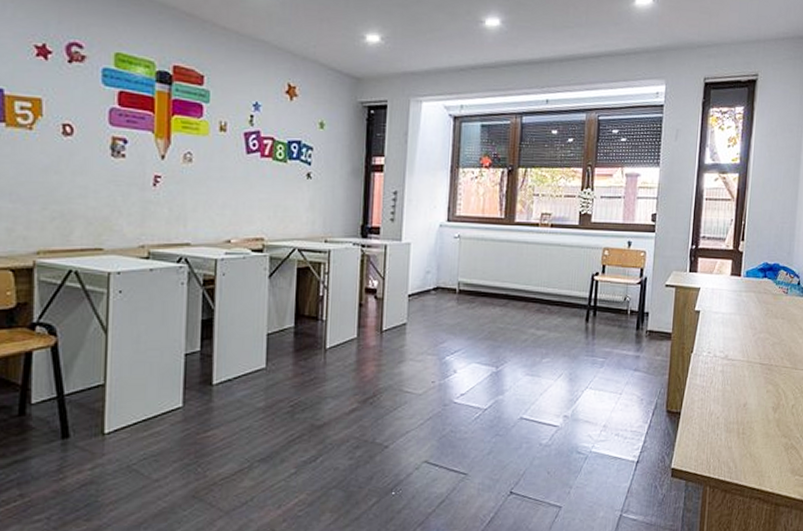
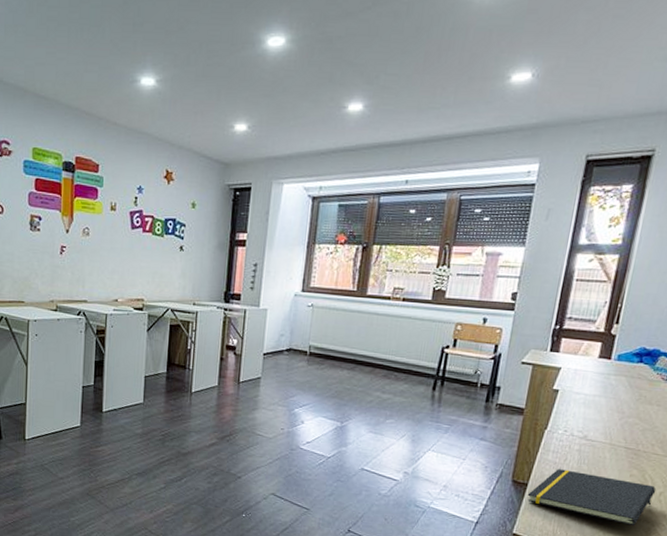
notepad: none [681,393,789,443] -> present [527,469,656,526]

